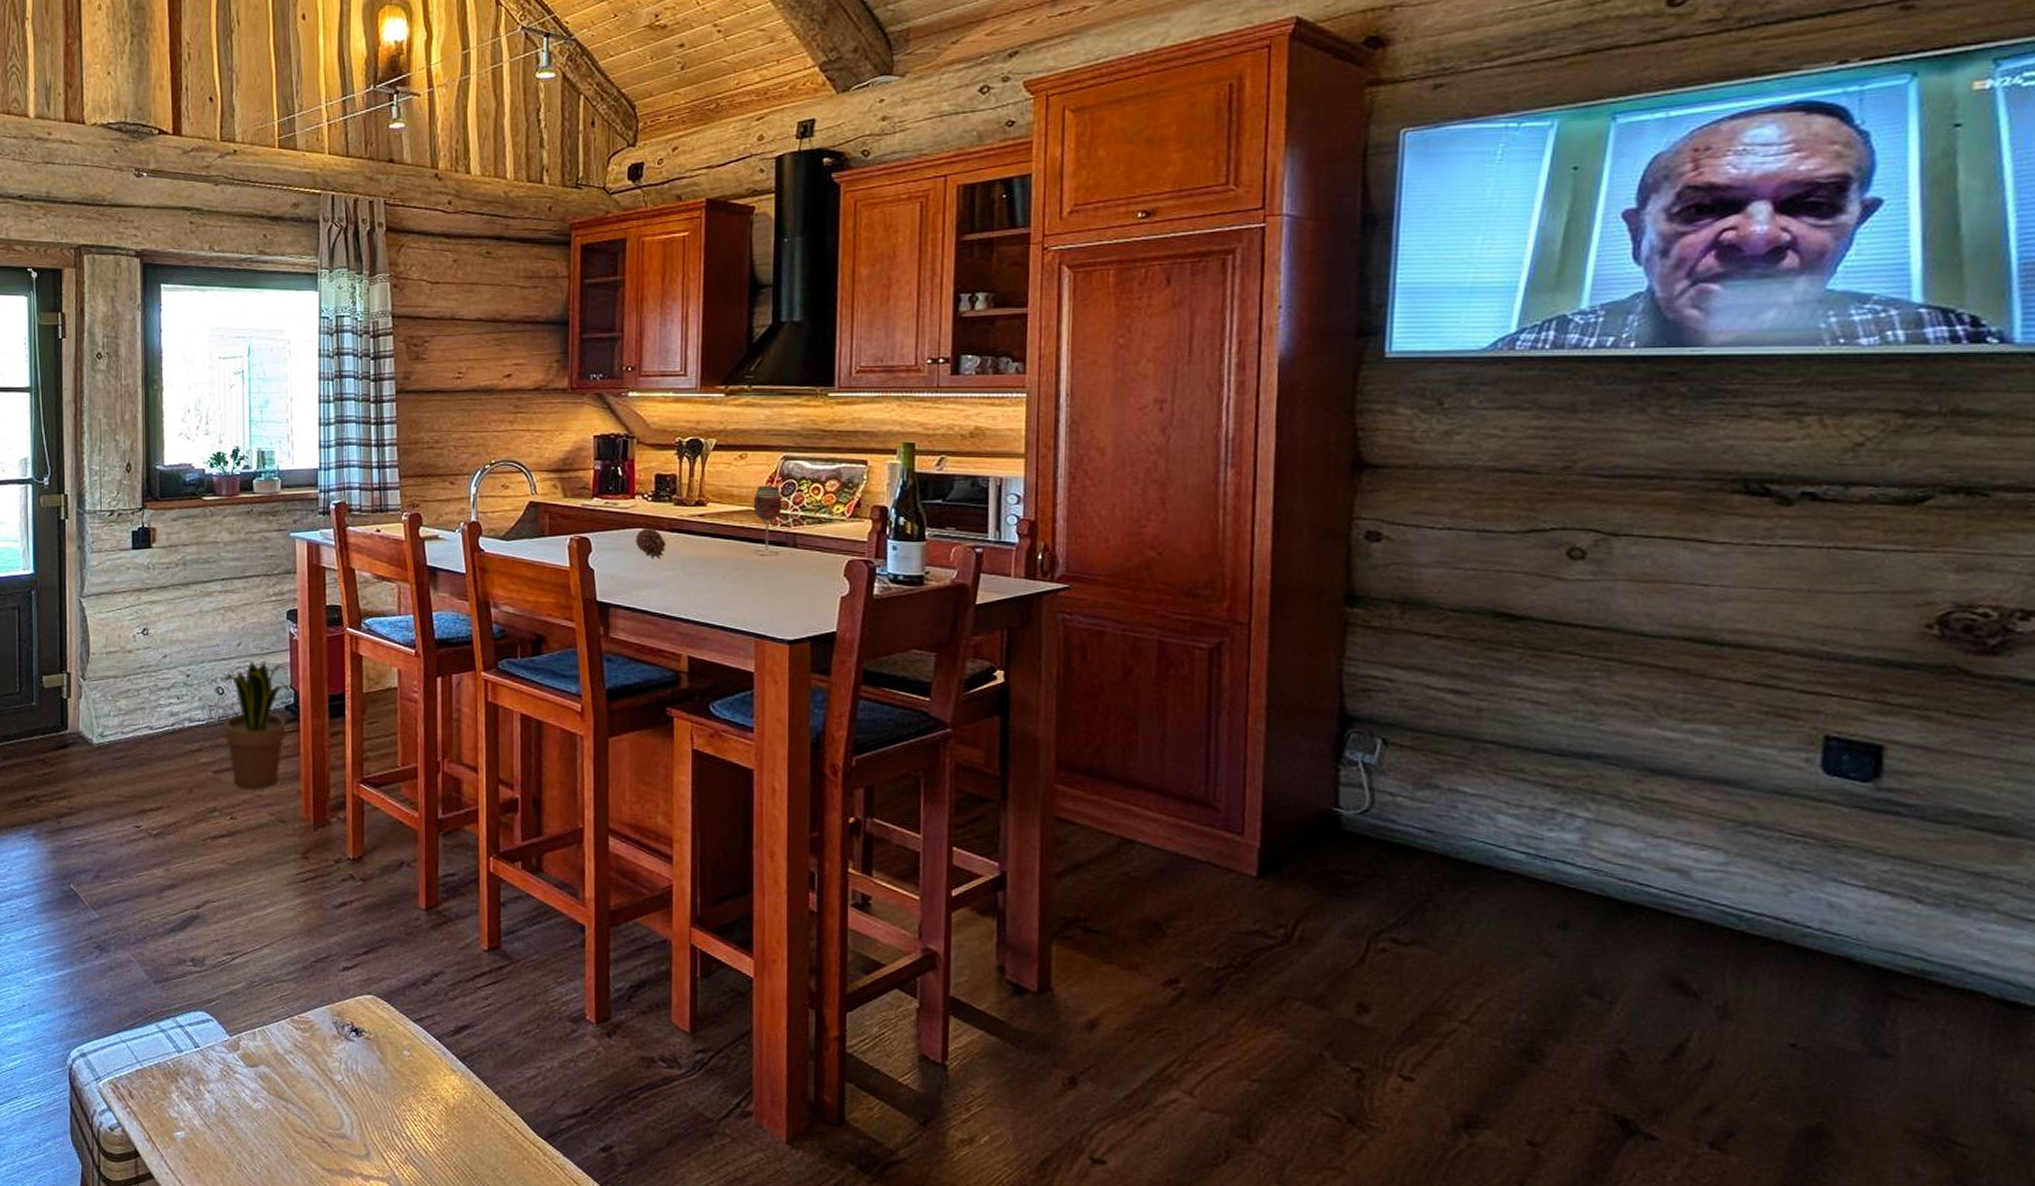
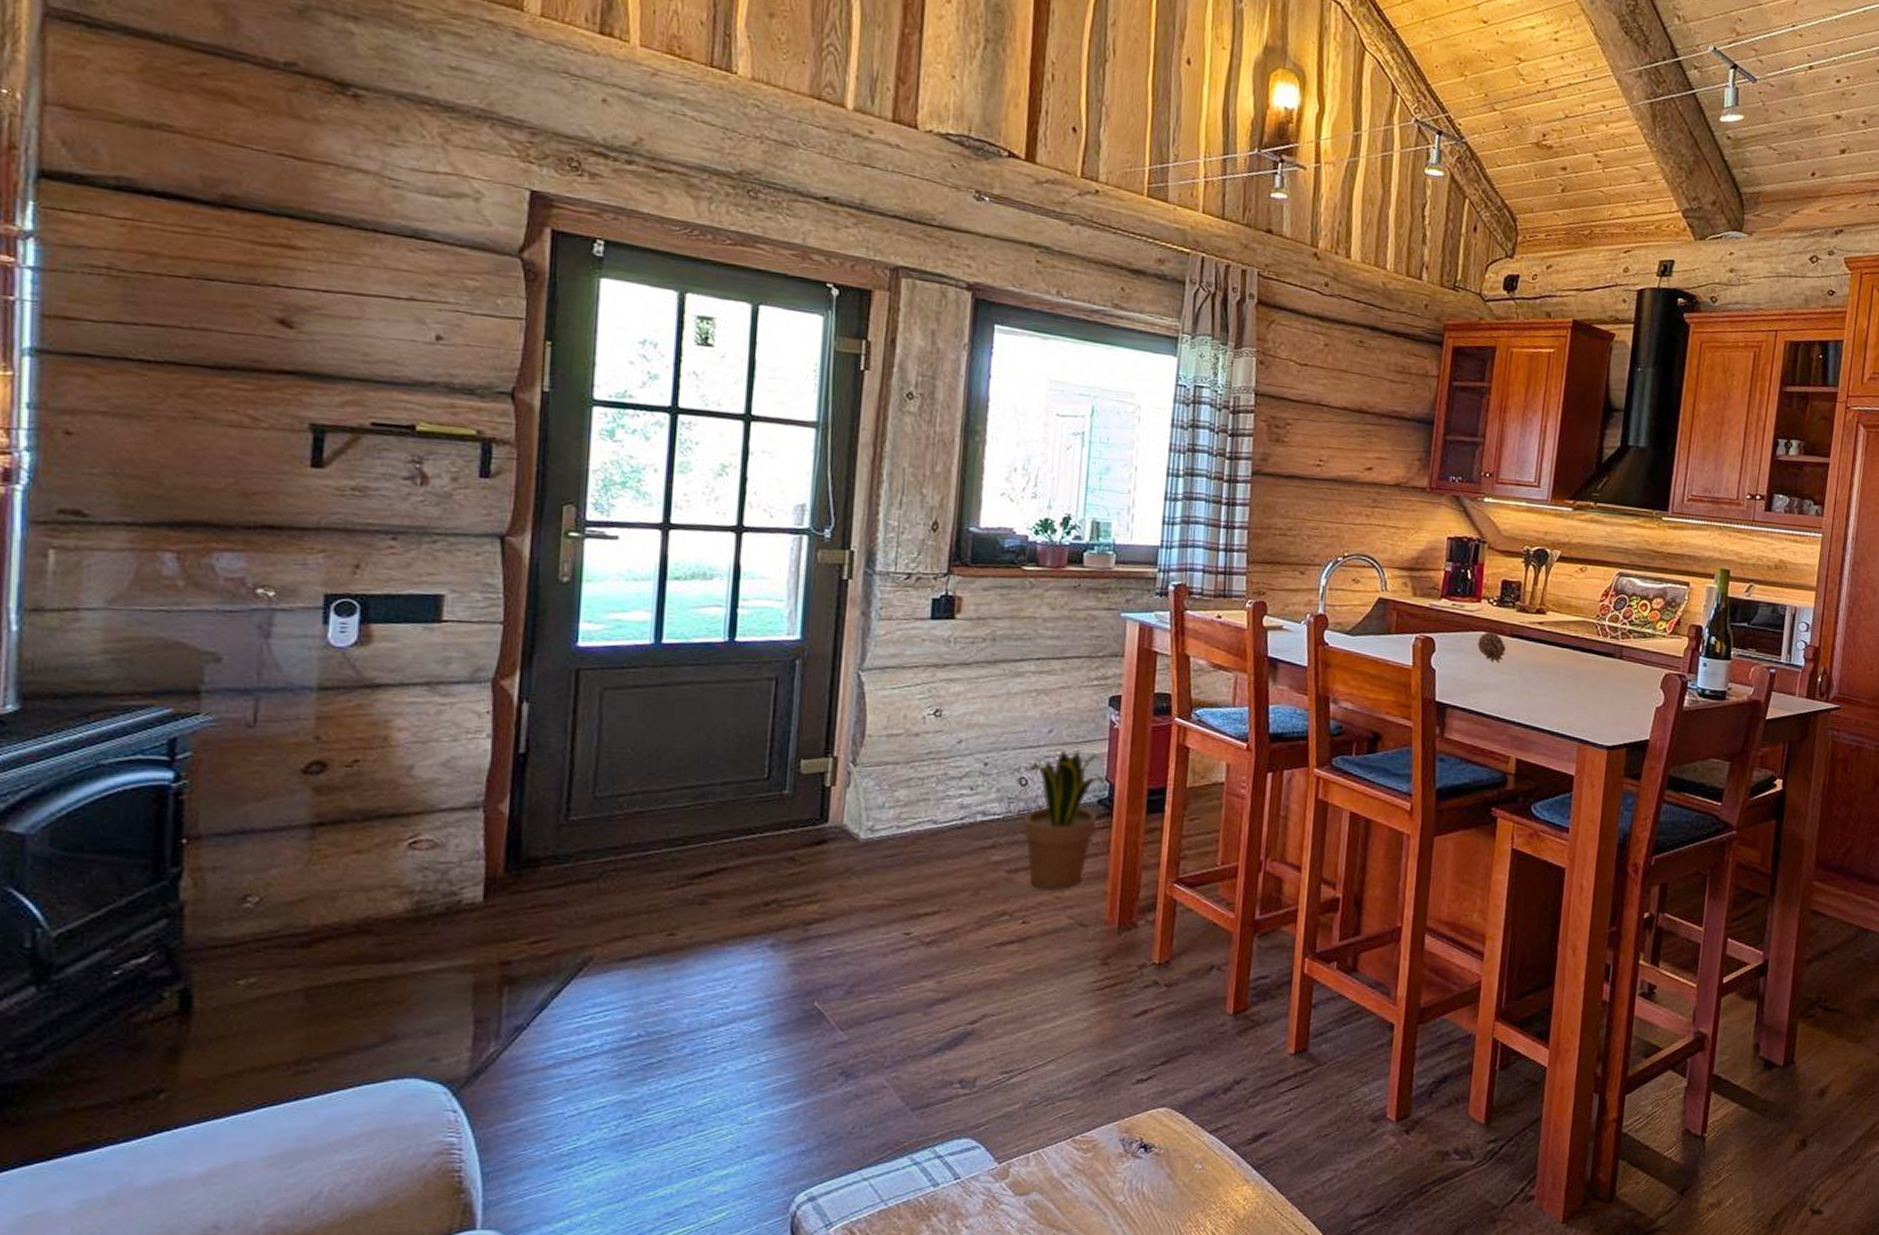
wineglass: present [753,486,783,556] -> none [1585,599,1614,666]

